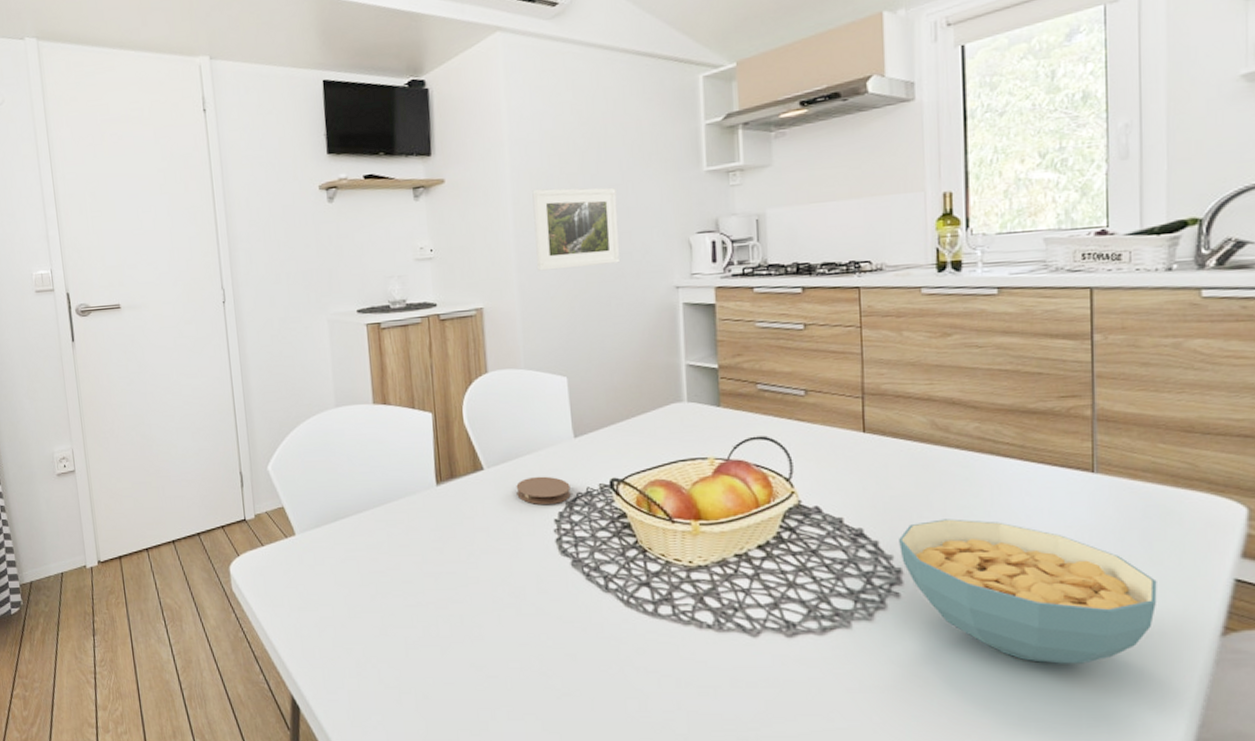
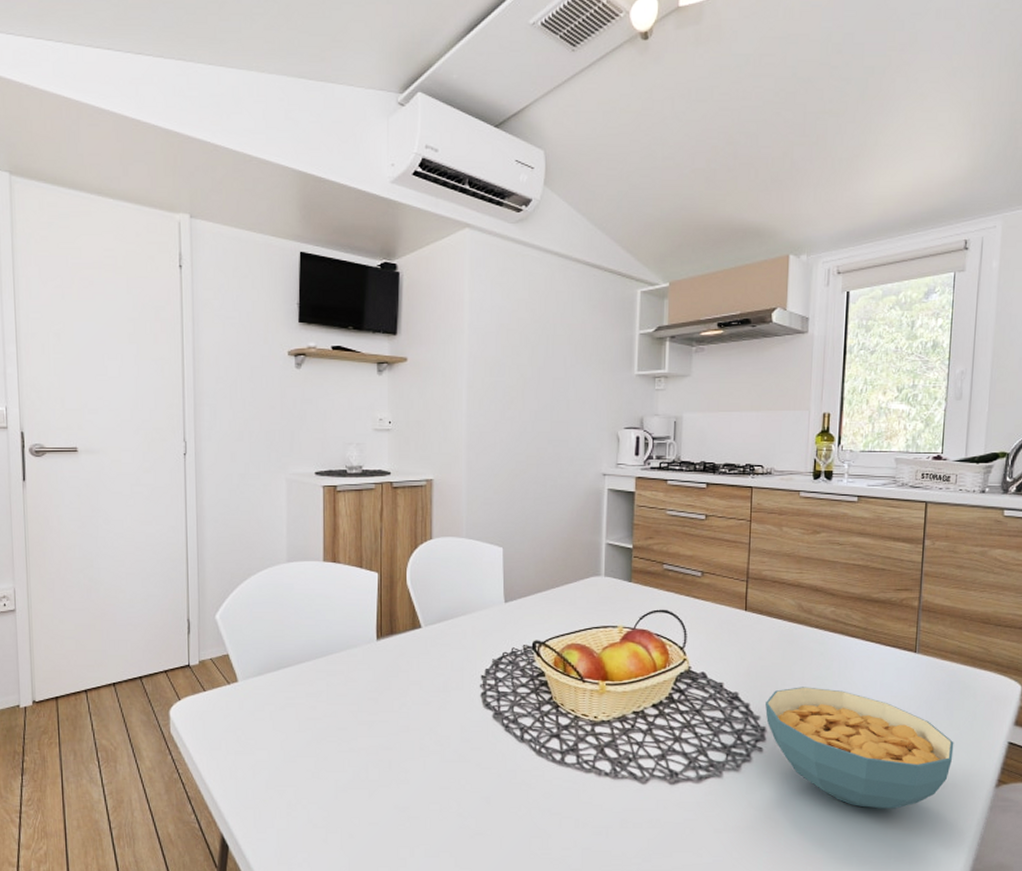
coaster: present [516,476,571,504] -> none [449,636,498,661]
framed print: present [532,187,621,271] -> none [485,376,559,450]

